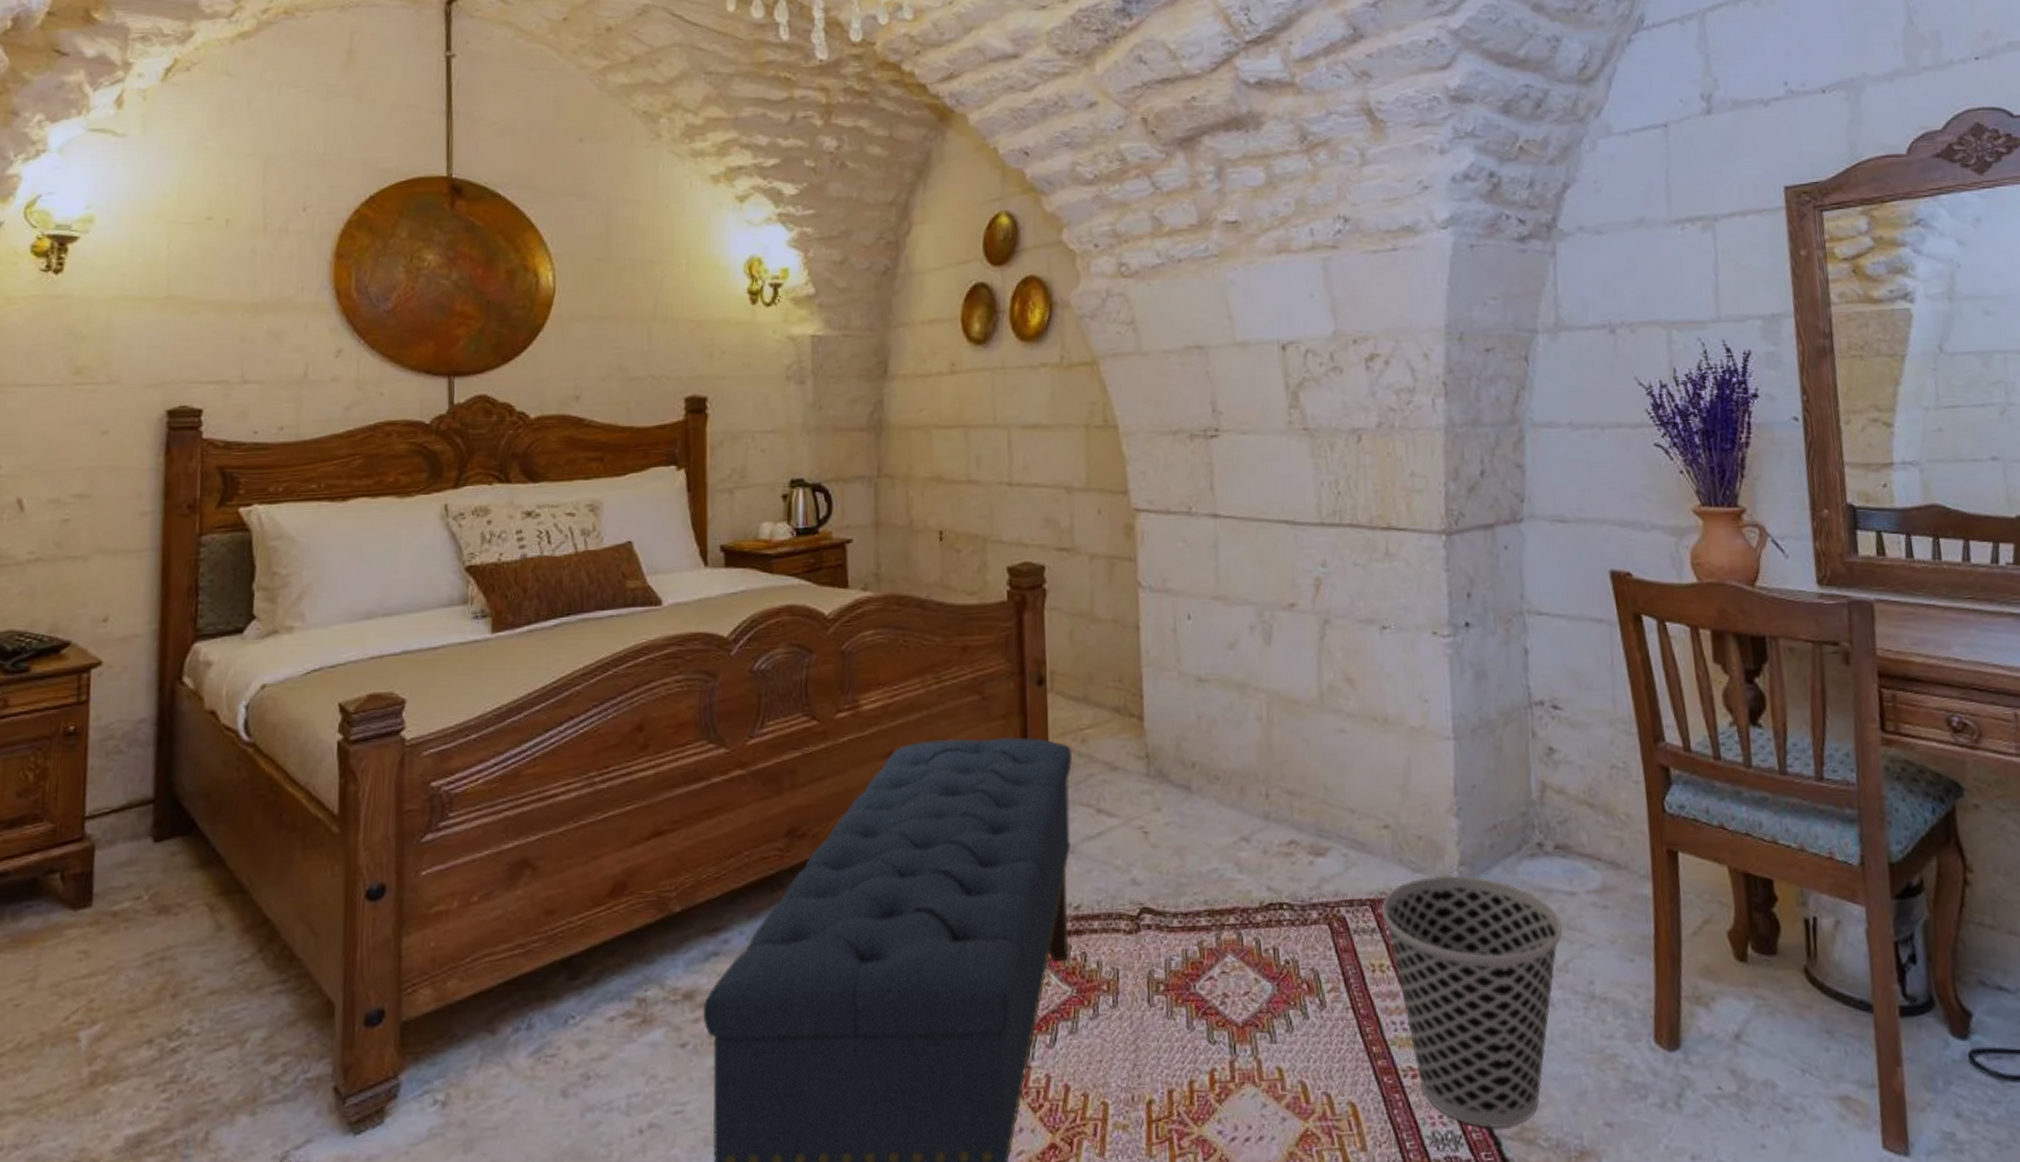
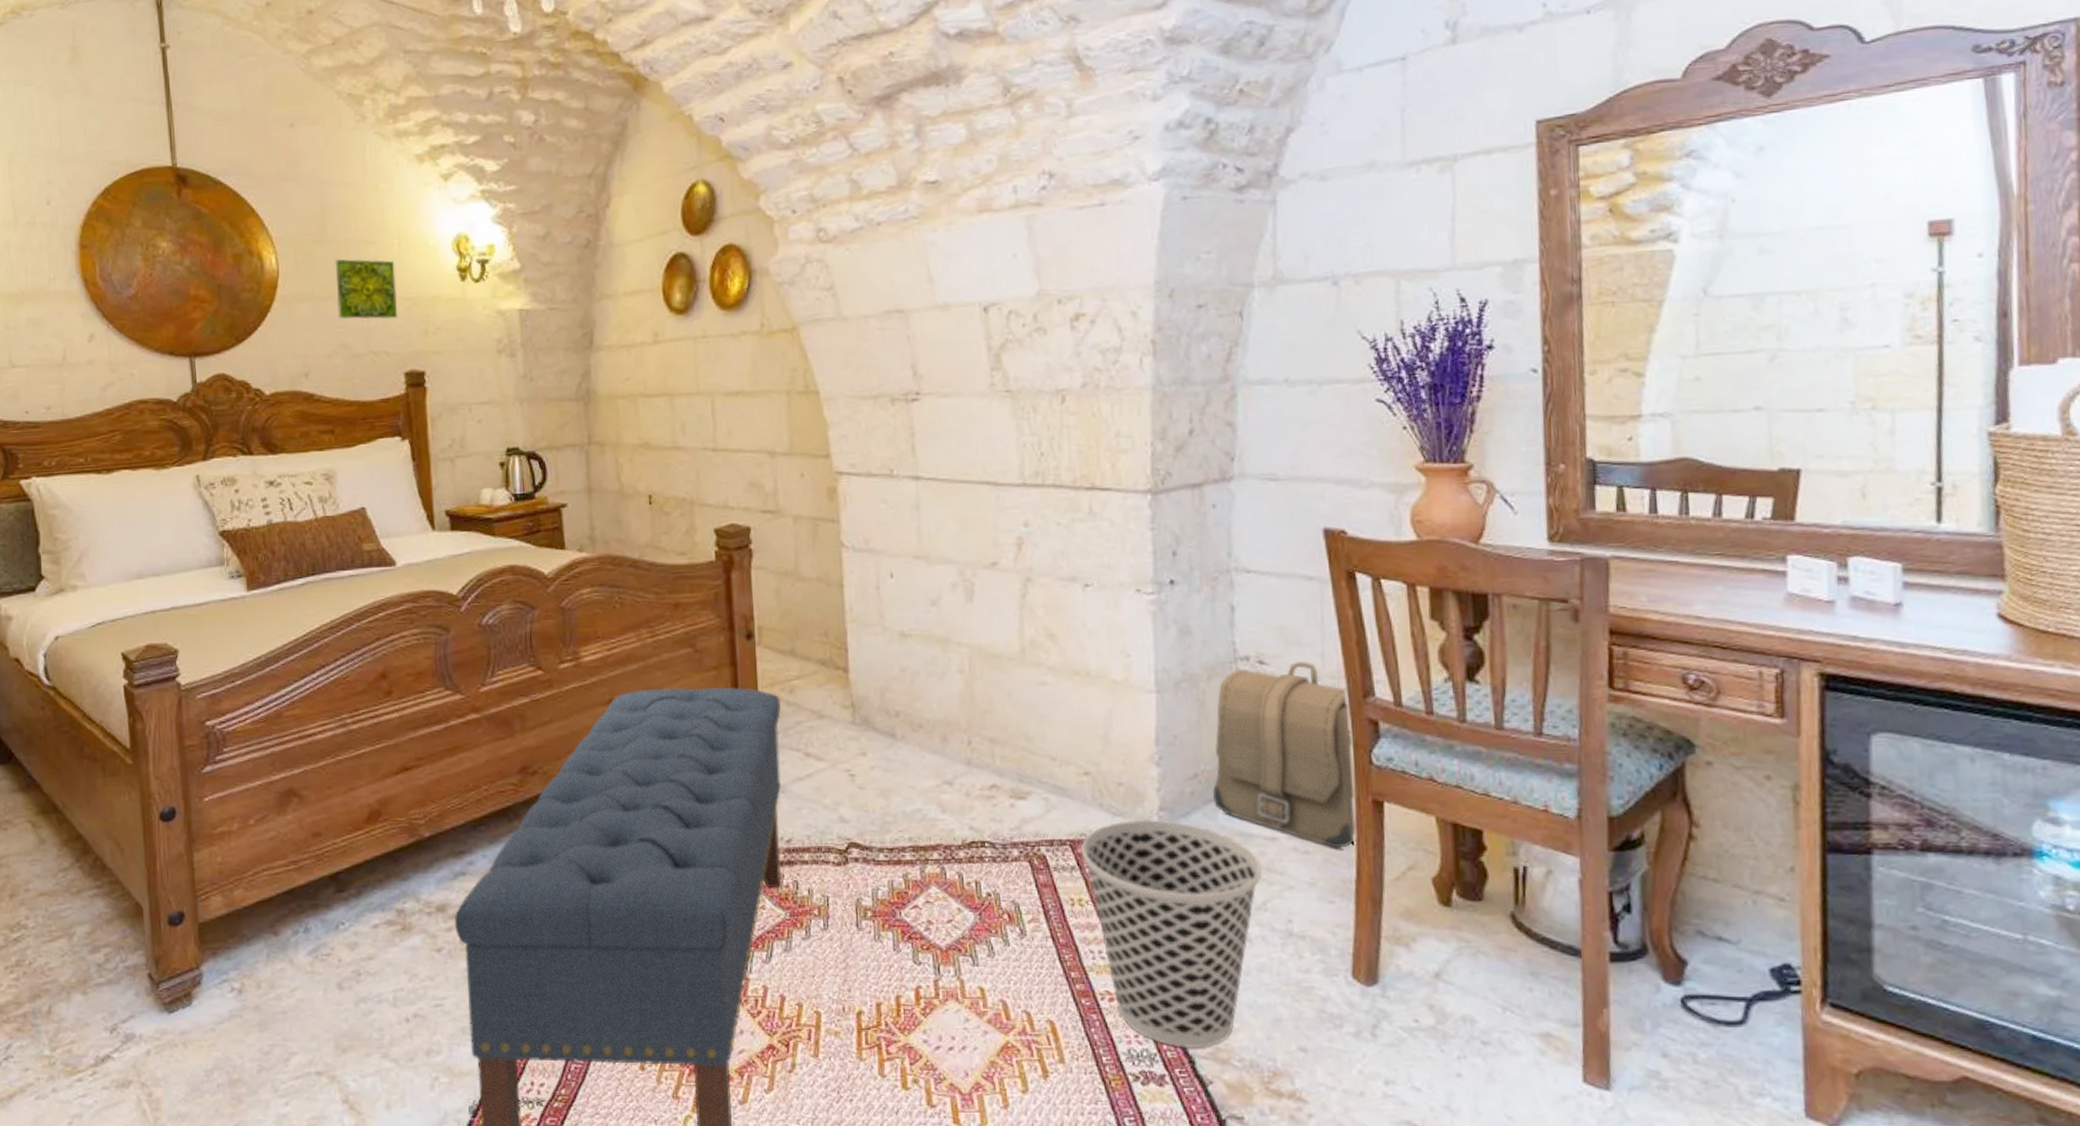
decorative tile: none [616,278,682,342] -> present [335,259,397,320]
backpack: none [1512,706,1653,902] -> present [1213,662,1357,848]

